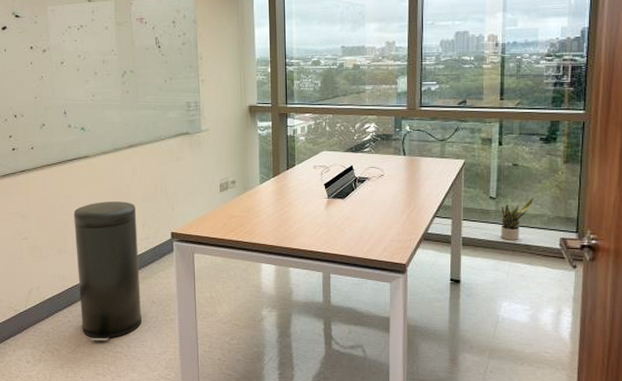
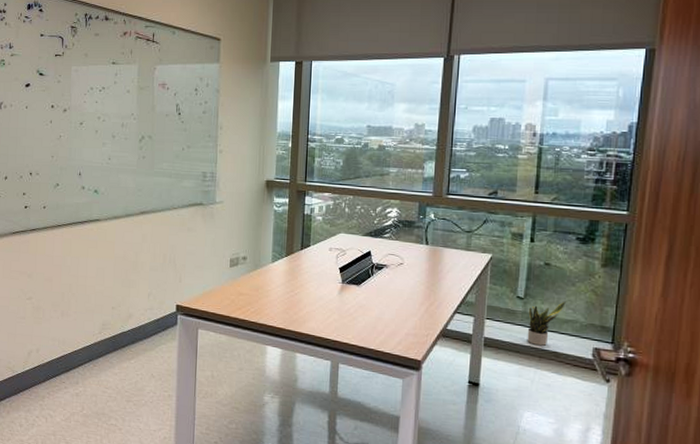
pedal bin: present [73,201,142,342] -> none [78,267,143,412]

